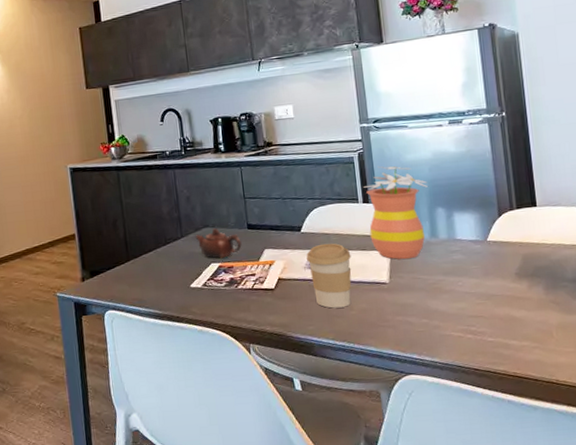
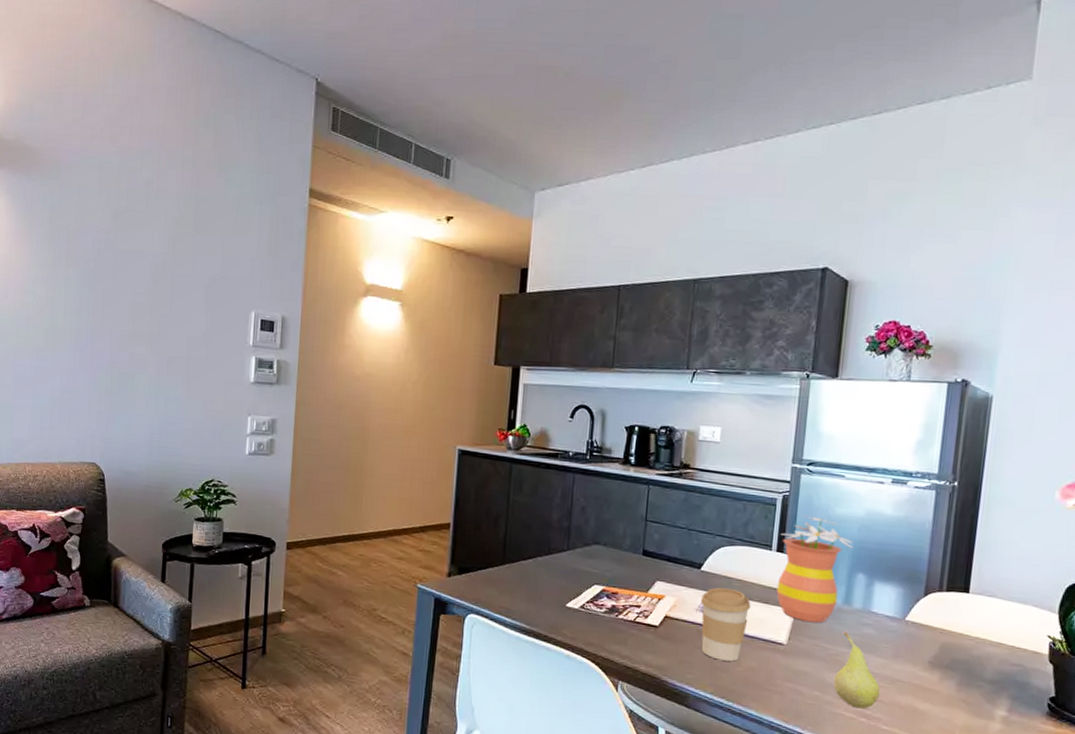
teapot: present [195,228,242,259] -> none [582,547,633,582]
fruit: none [436,261,480,327] -> present [833,632,881,709]

